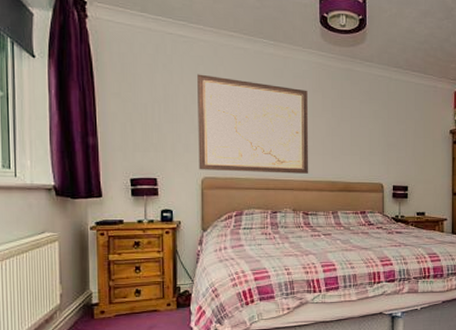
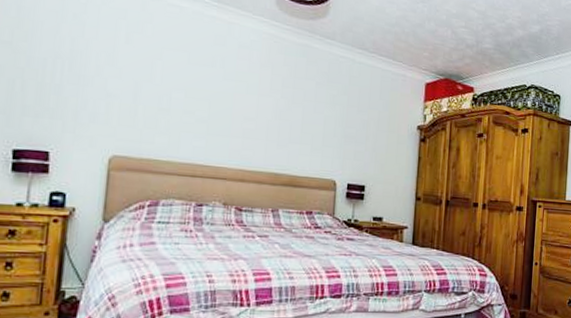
wall art: present [197,74,309,174] -> none [107,30,254,162]

